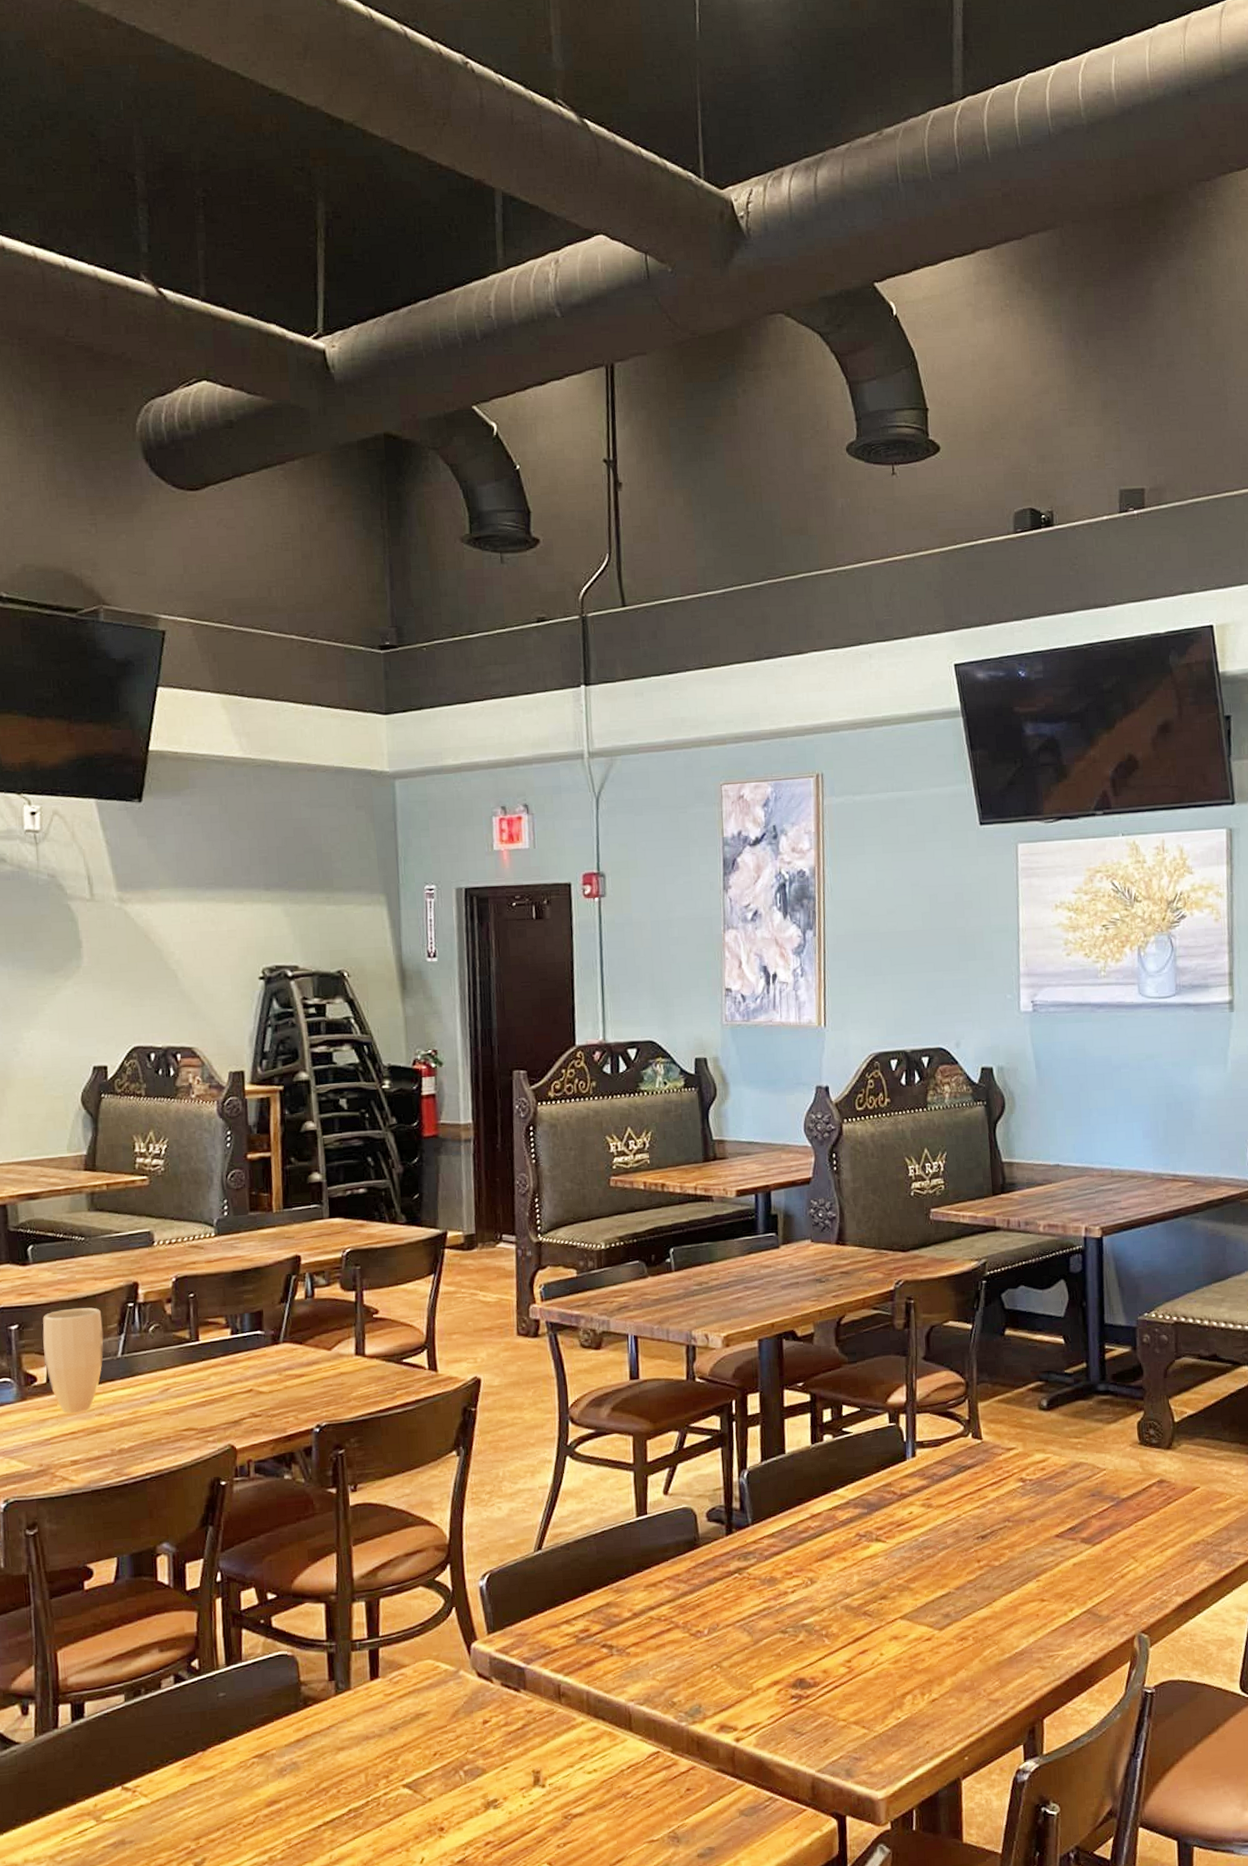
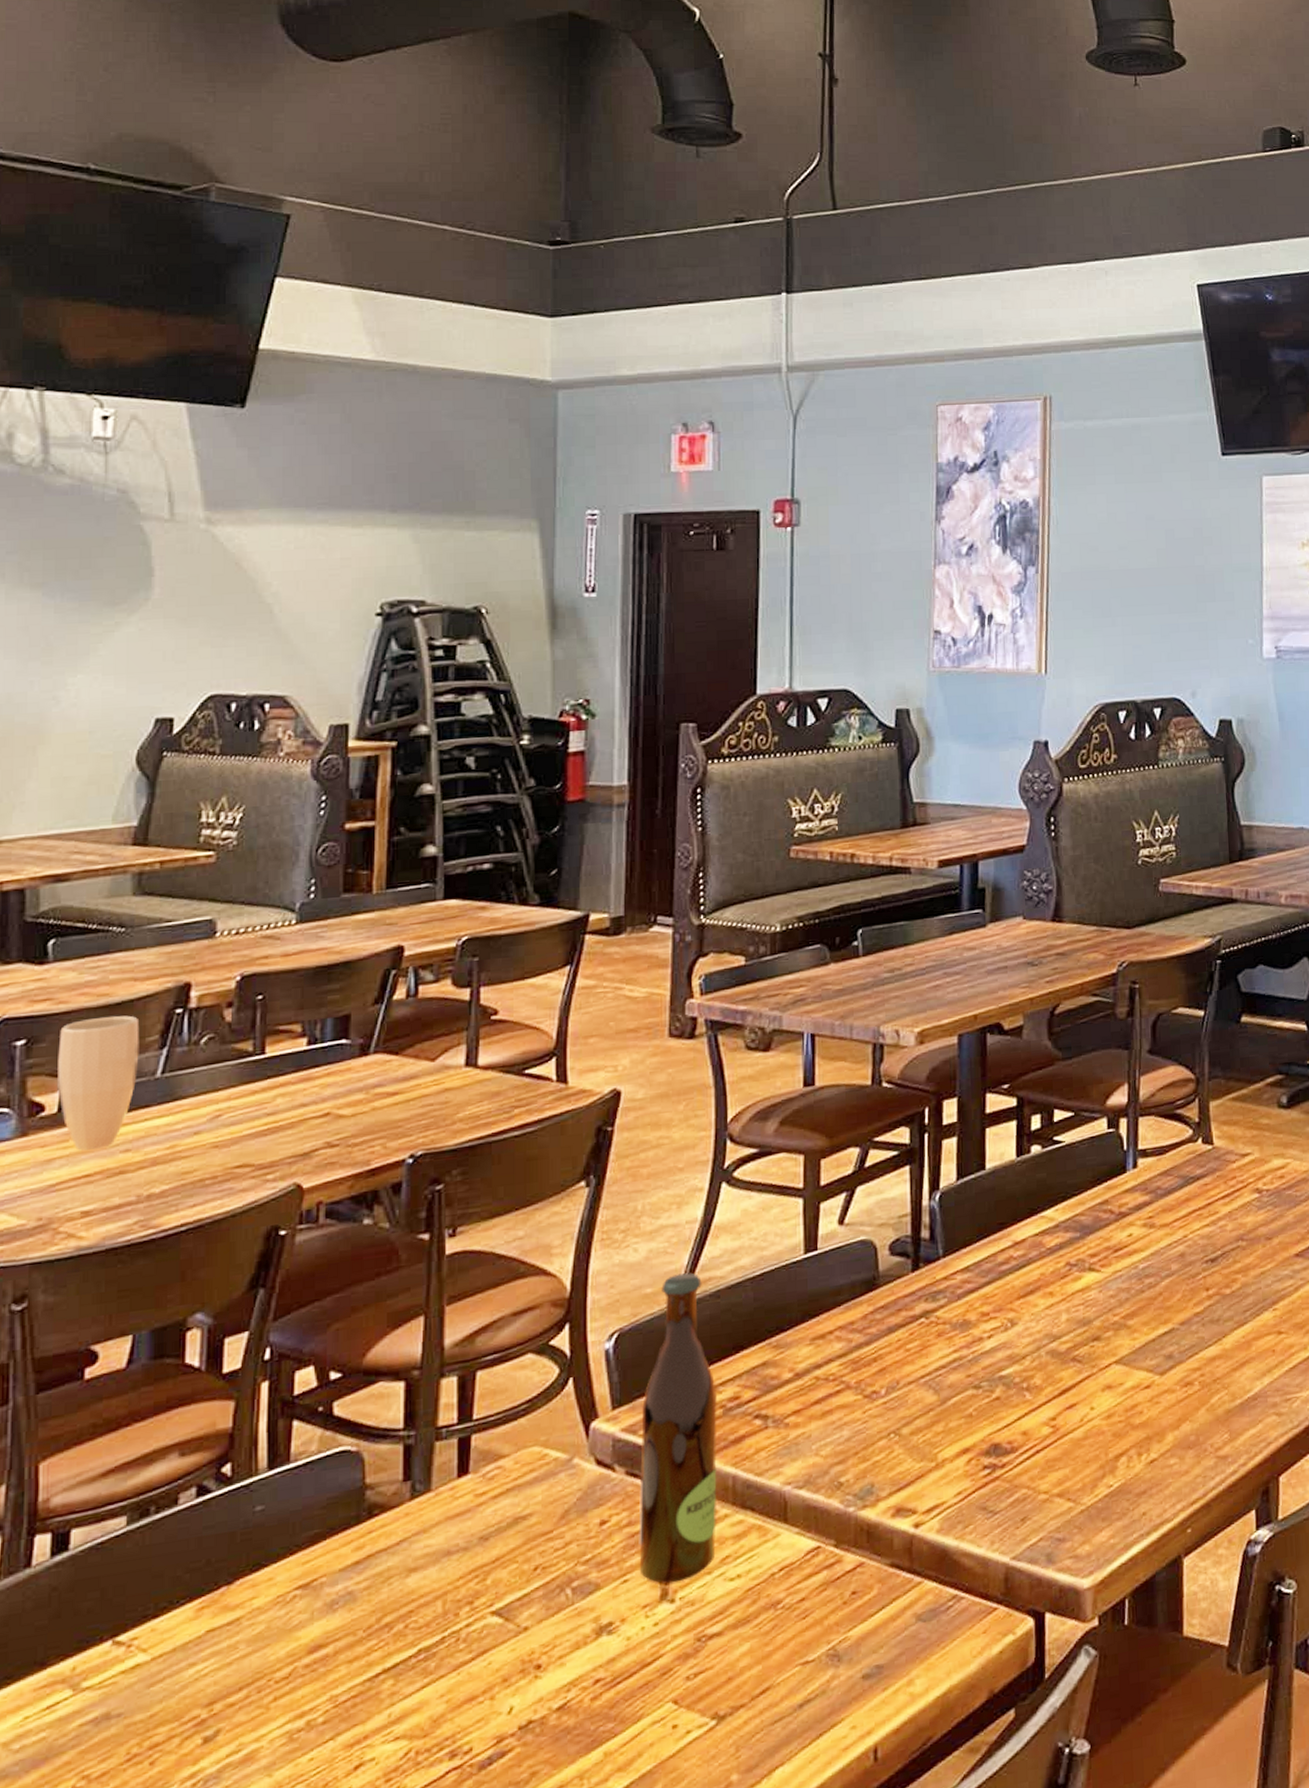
bottle: none [511,1528,576,1772] -> present [639,1272,718,1584]

